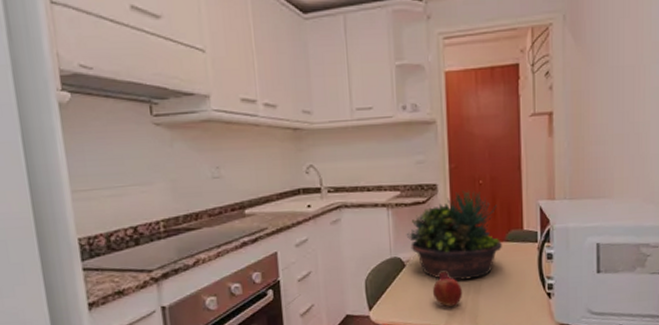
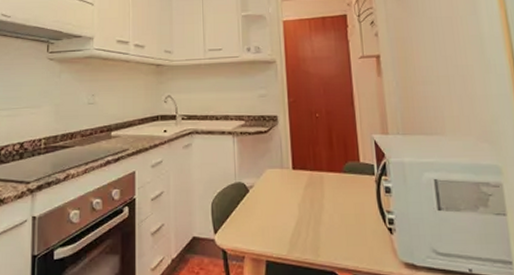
succulent planter: present [406,190,502,280] -> none [249,122,340,209]
fruit: present [432,272,463,308] -> none [274,200,304,236]

